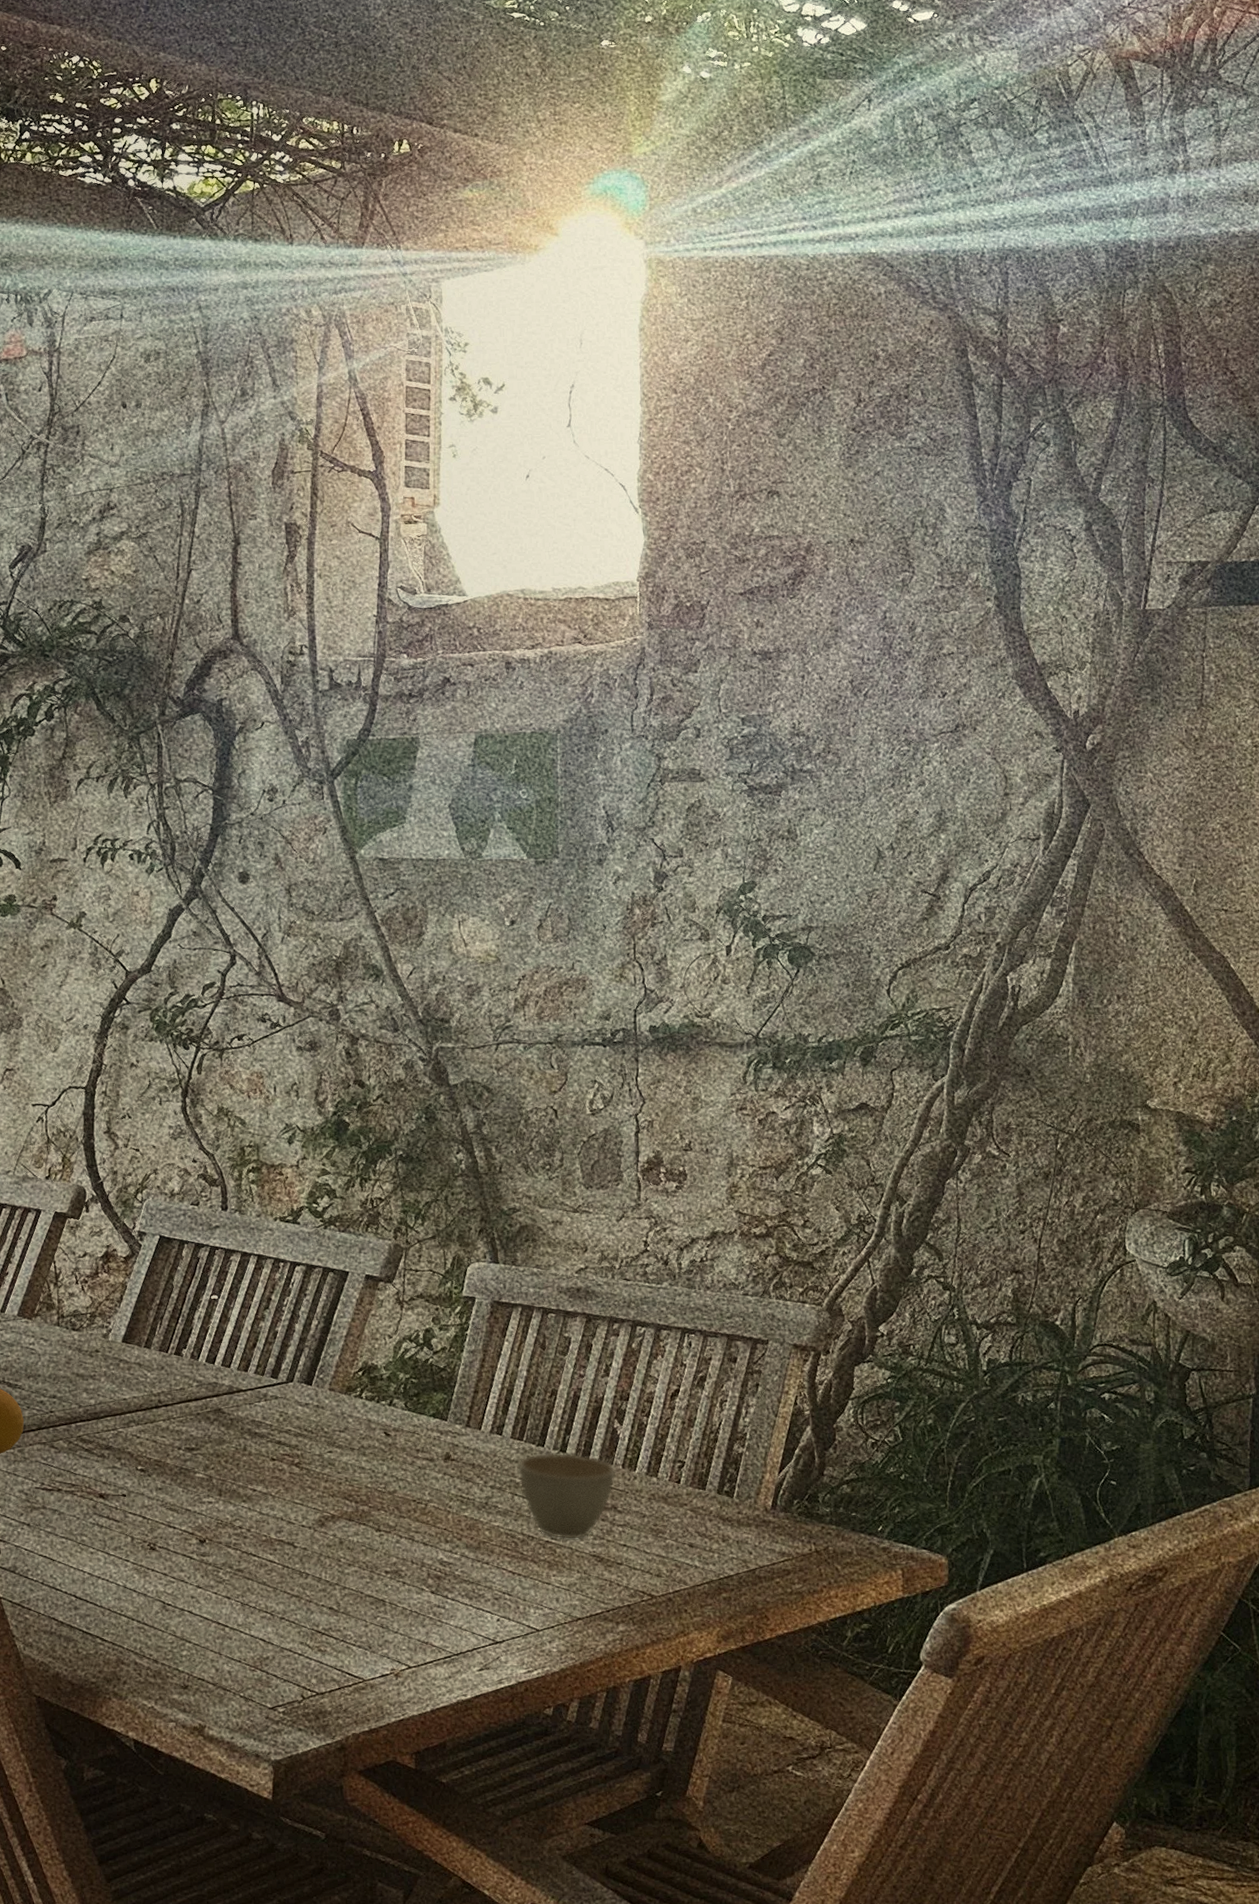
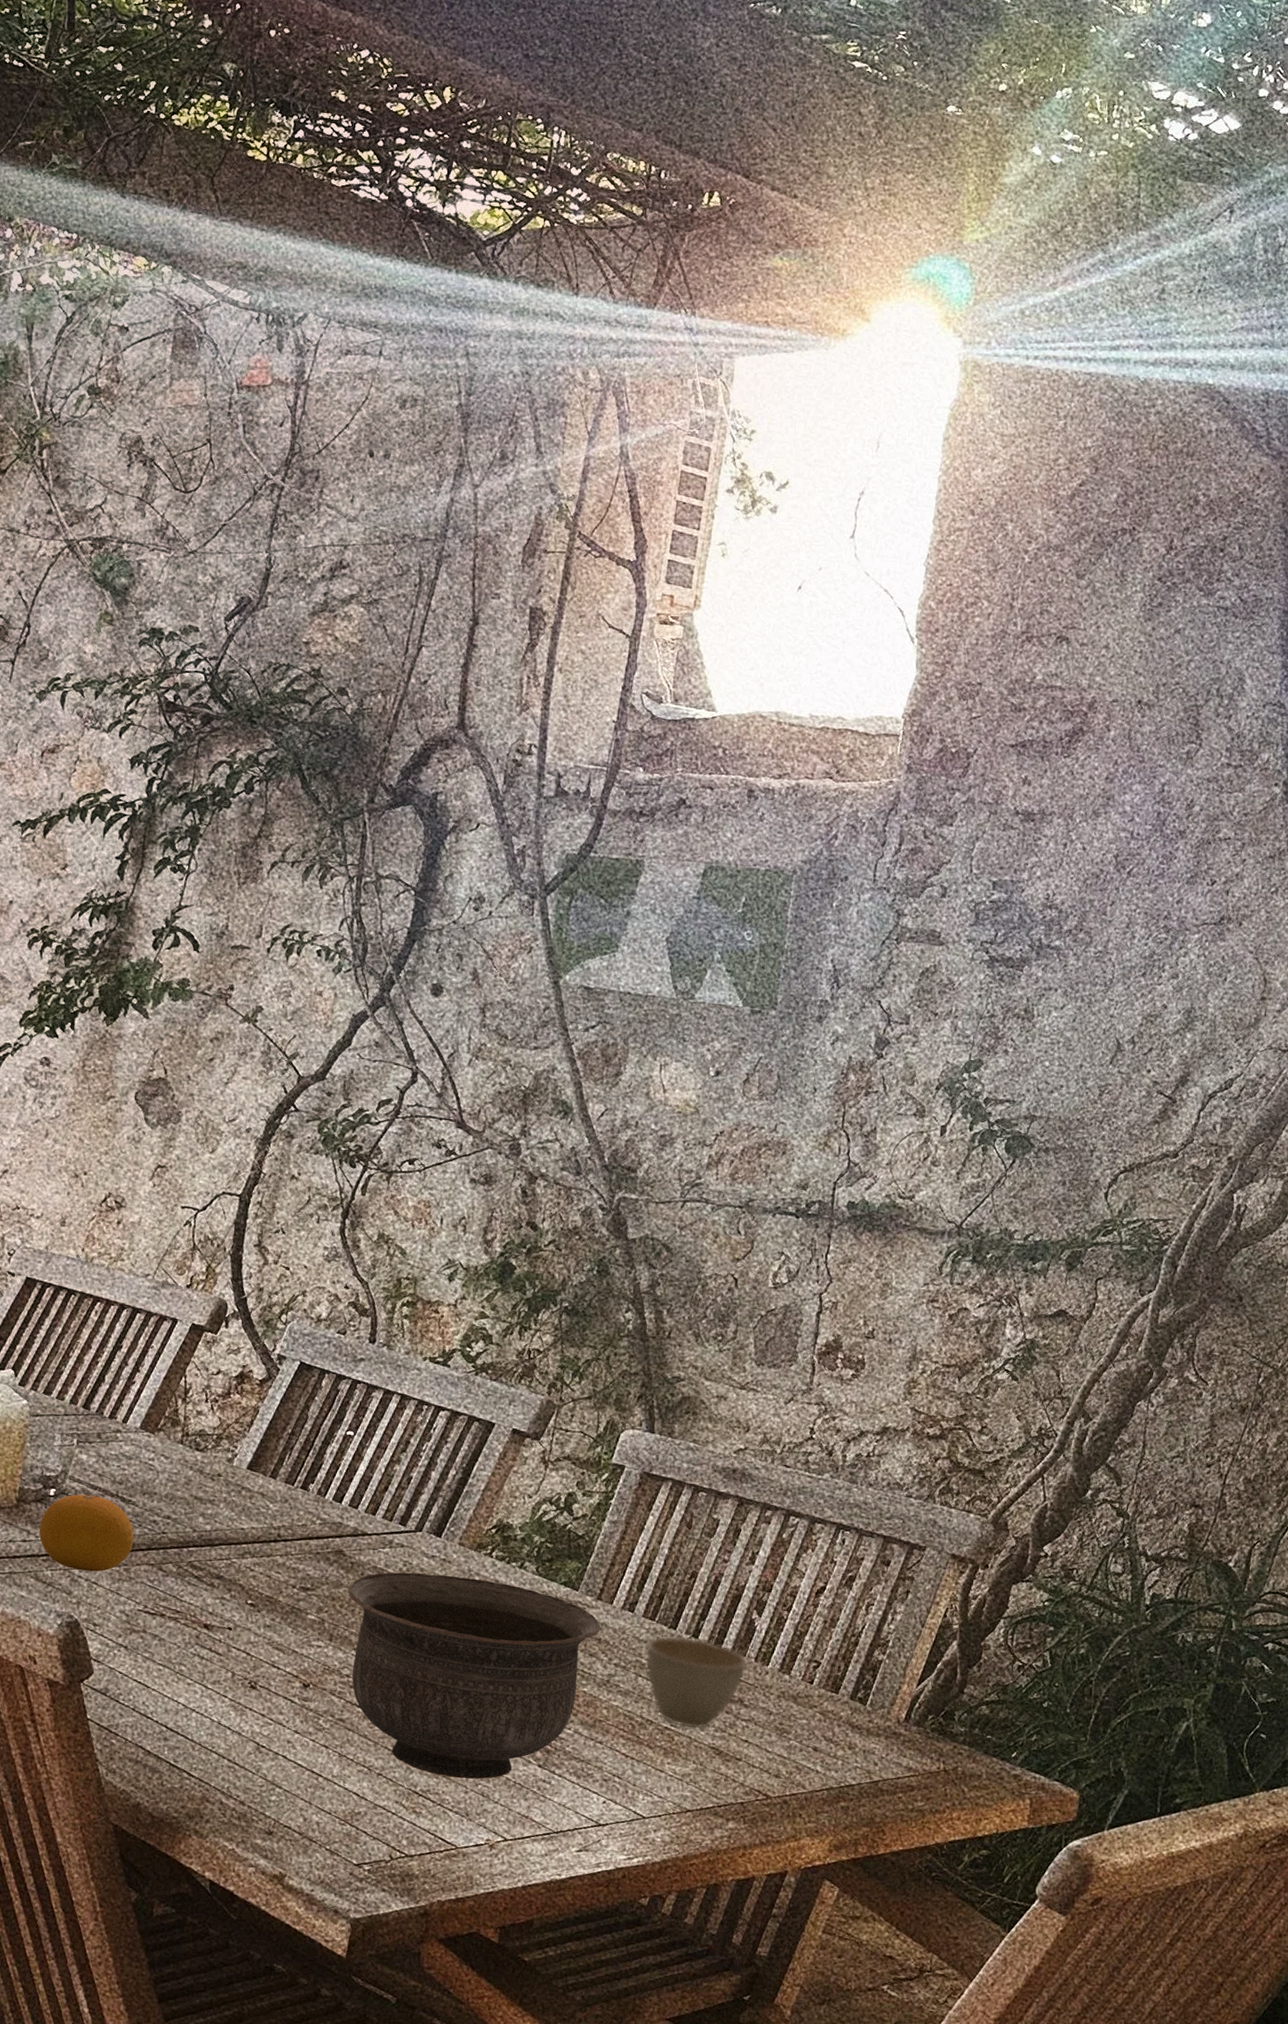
bowl: none [230,1420,473,1614] -> present [348,1572,601,1780]

